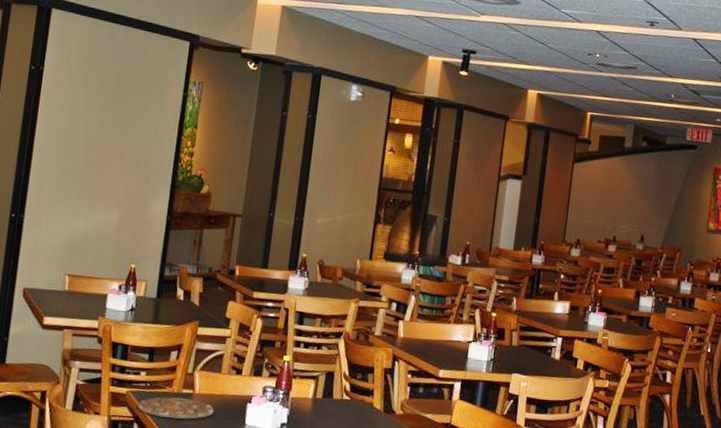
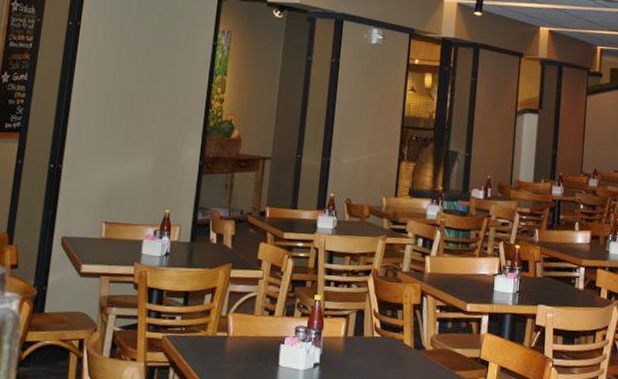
plate: present [138,396,214,420] -> none [174,340,248,363]

